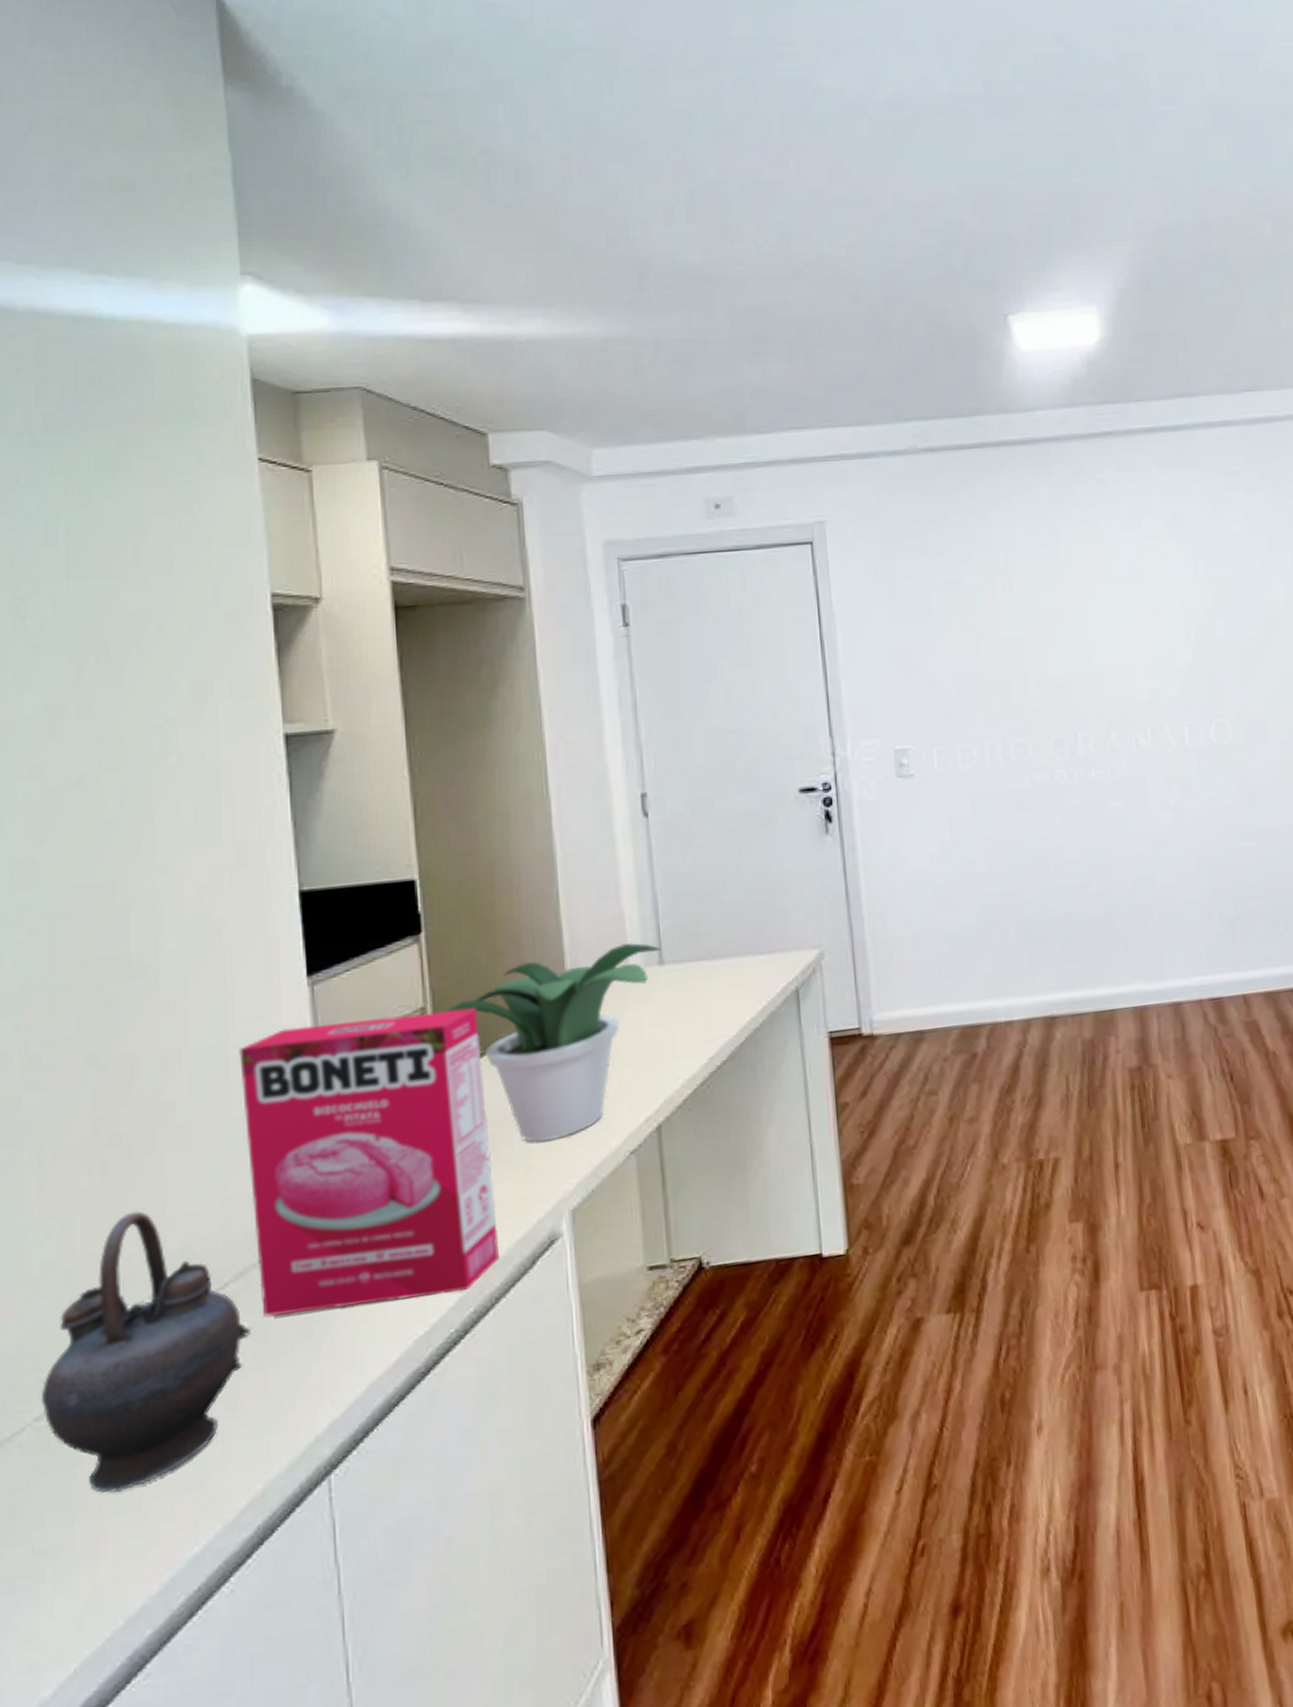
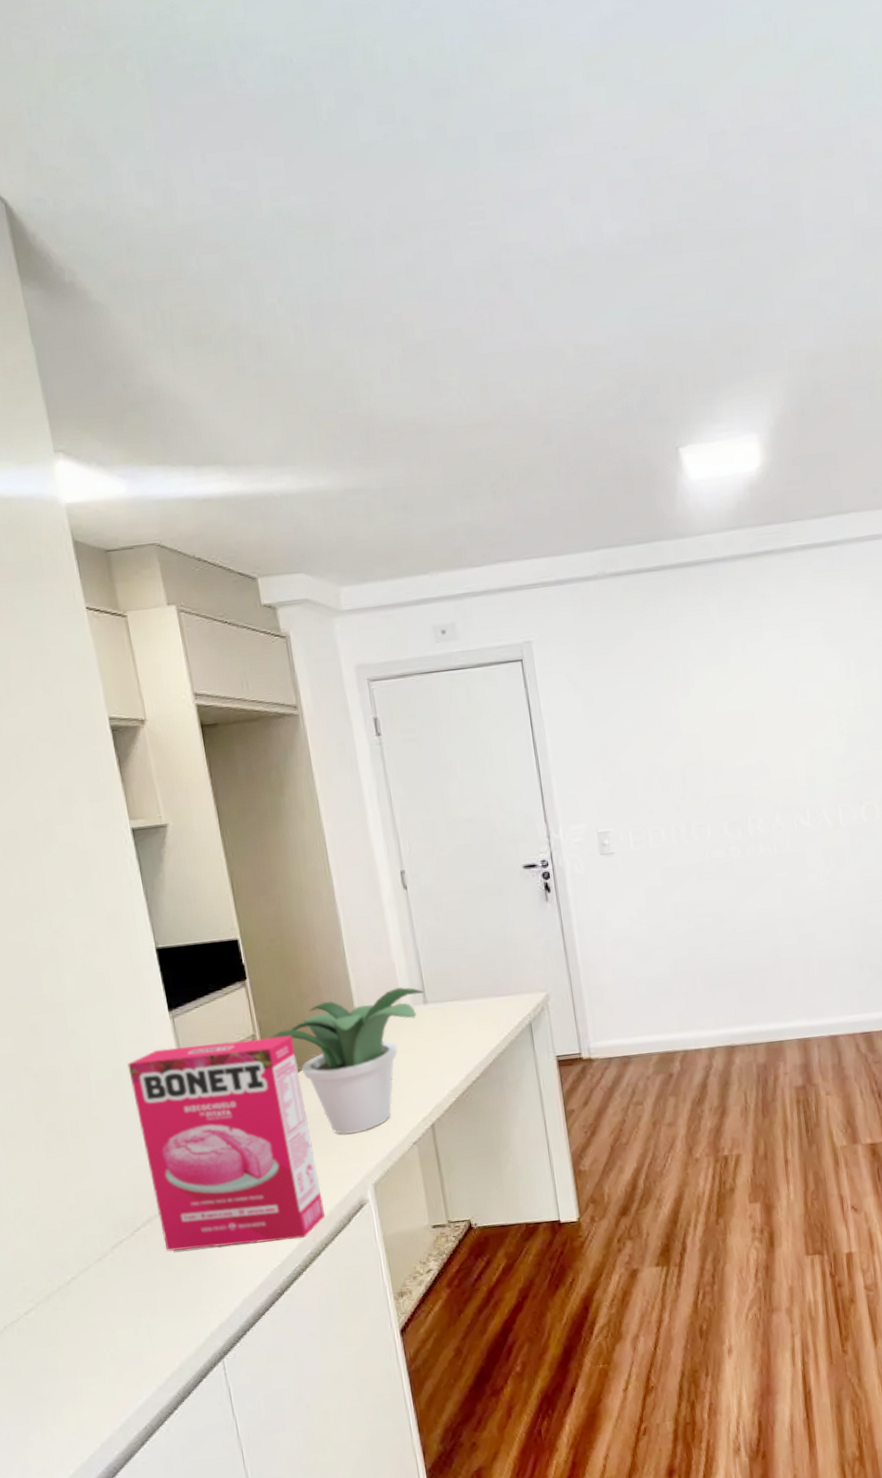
teapot: present [40,1211,251,1493] -> none [27,1176,159,1363]

